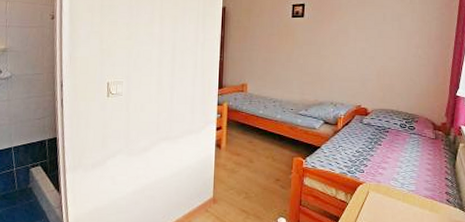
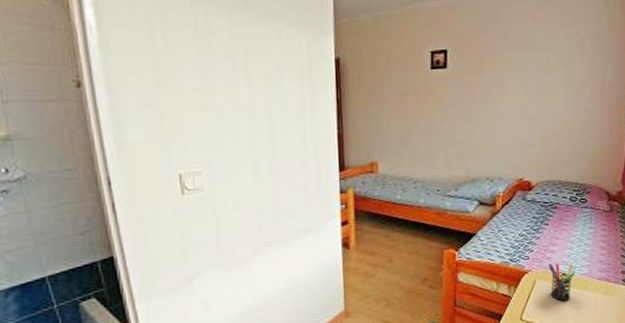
pen holder: none [380,178,404,213] -> present [548,263,576,302]

